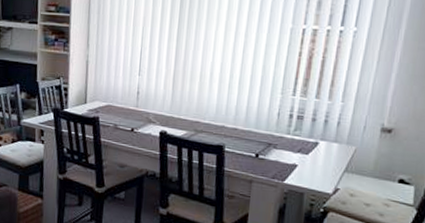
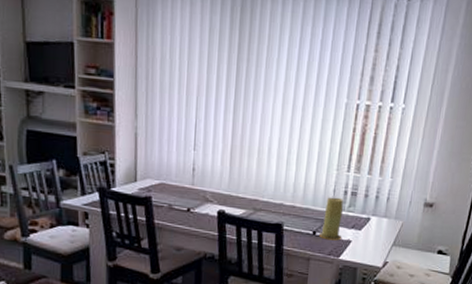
candle: none [262,120,289,164] -> present [319,197,343,241]

